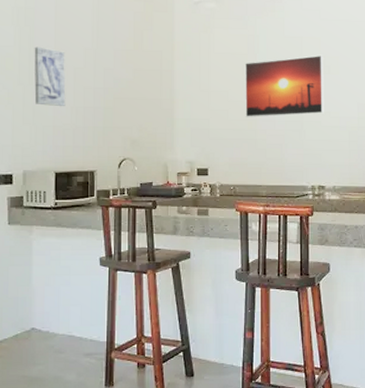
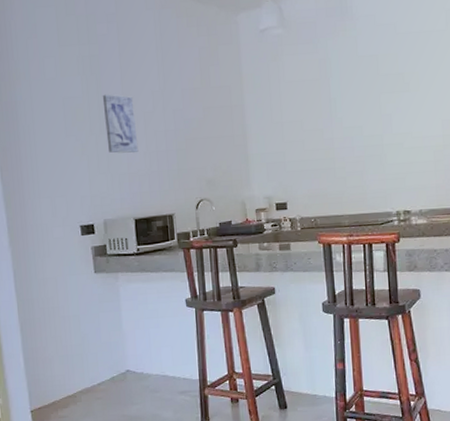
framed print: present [245,54,324,117] -> none [318,71,405,146]

